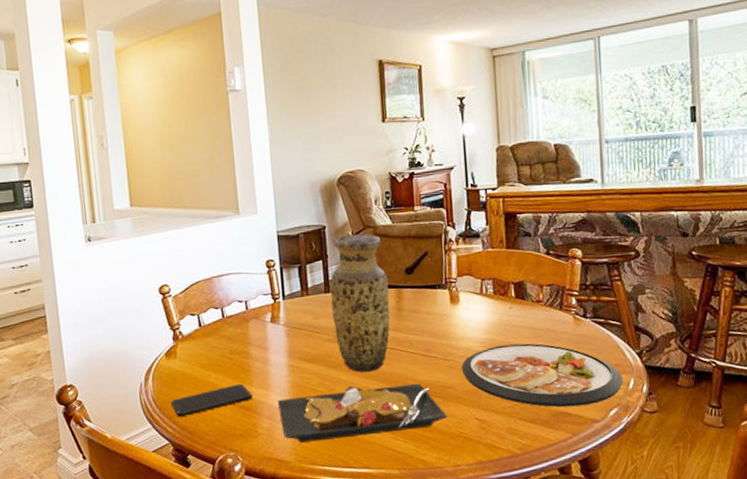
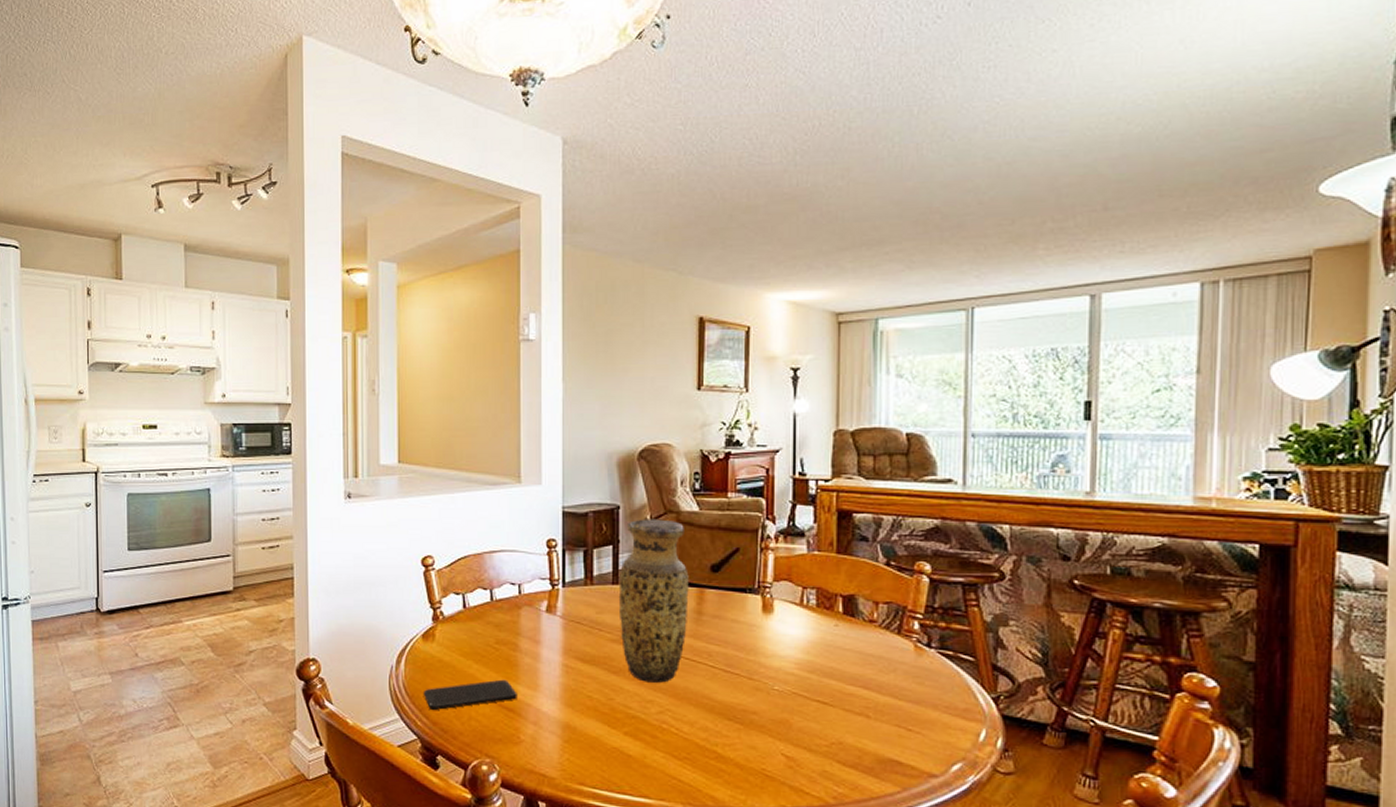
plate: present [277,383,448,442] -> none [545,698,748,758]
dish: present [462,343,623,408] -> none [770,669,972,755]

